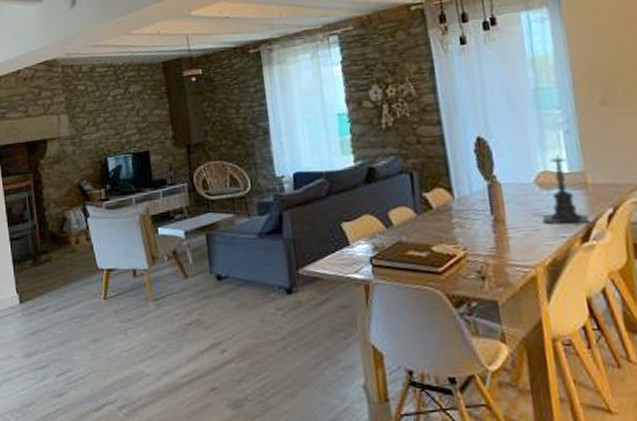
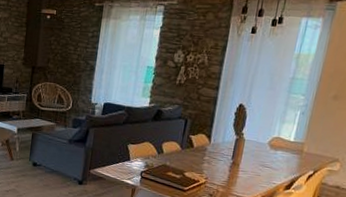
candle holder: present [542,155,590,224] -> none [264,128,296,177]

